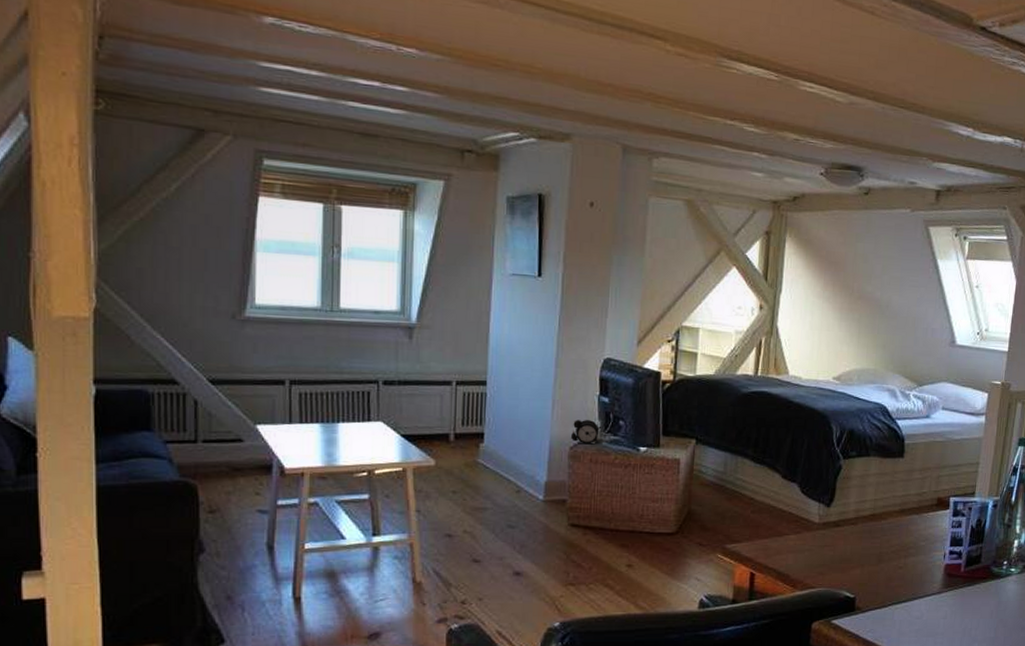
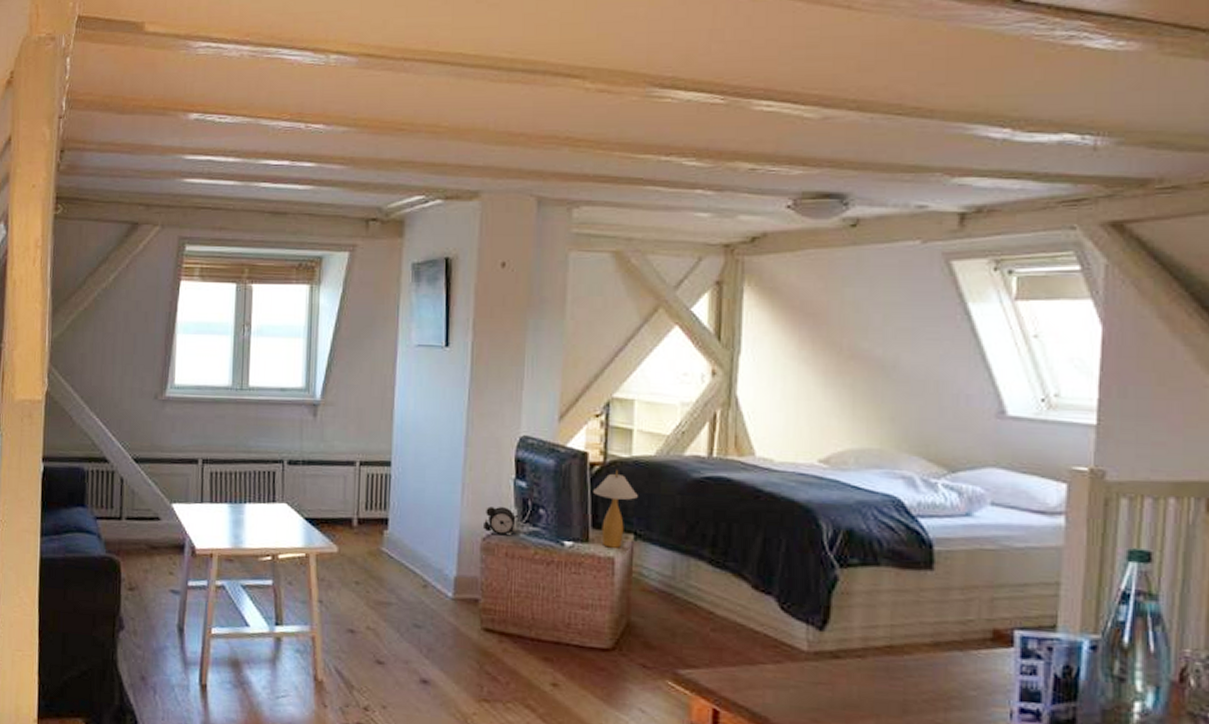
table lamp: none [664,387,700,451] -> present [593,470,638,548]

